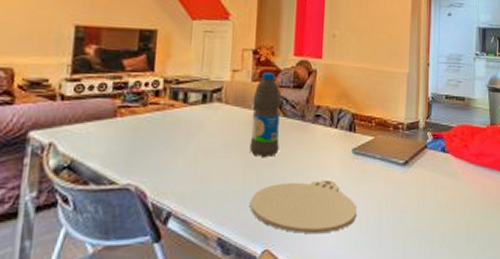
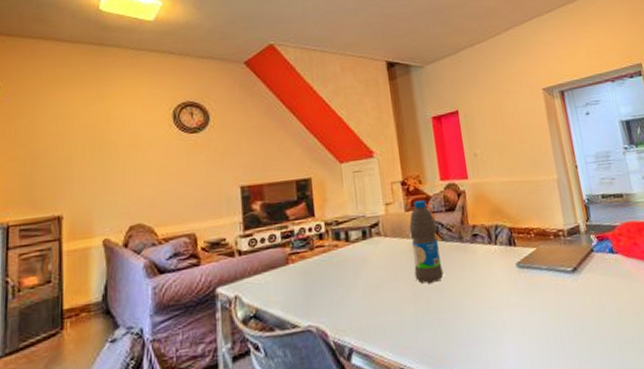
plate: present [250,180,358,235] -> none [425,297,535,356]

